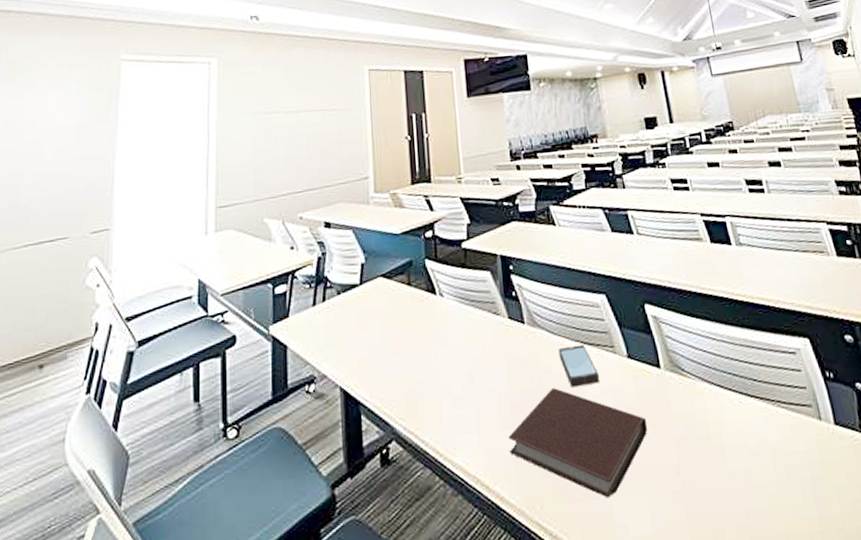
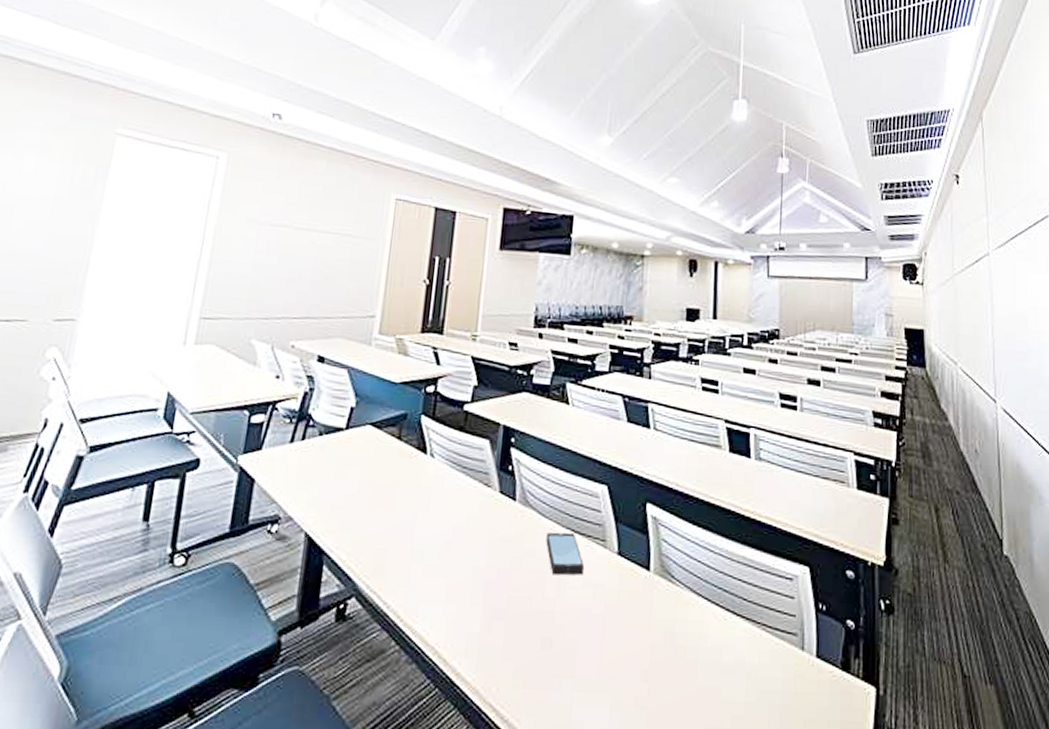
notebook: present [508,388,648,498] -> none [475,572,625,692]

